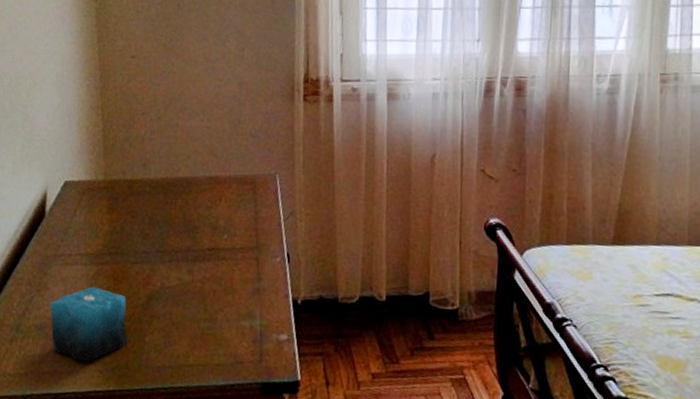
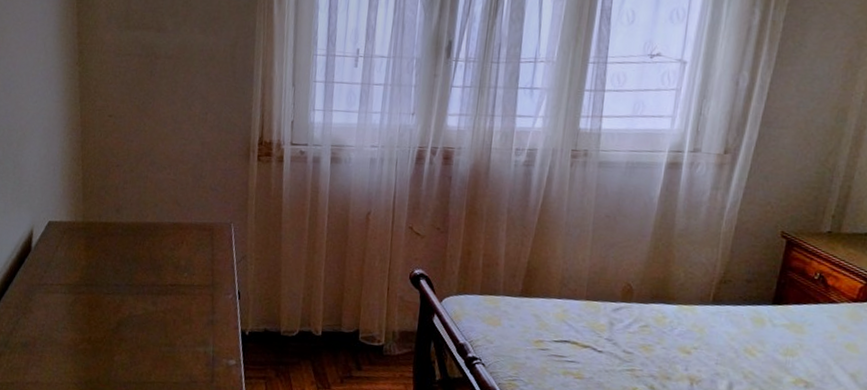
candle: present [50,286,128,363] -> none [33,312,100,376]

